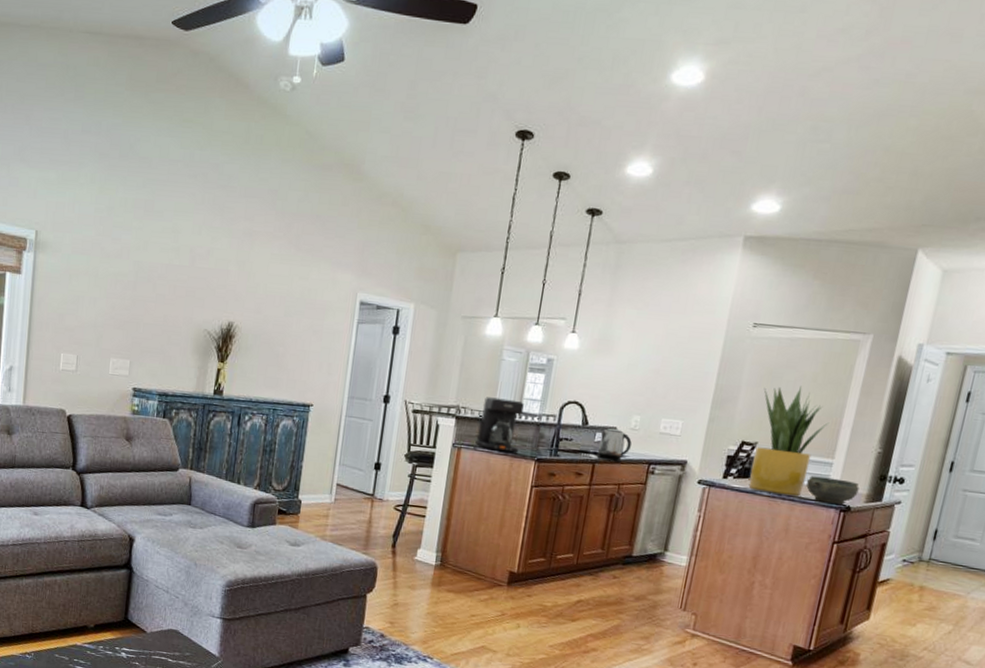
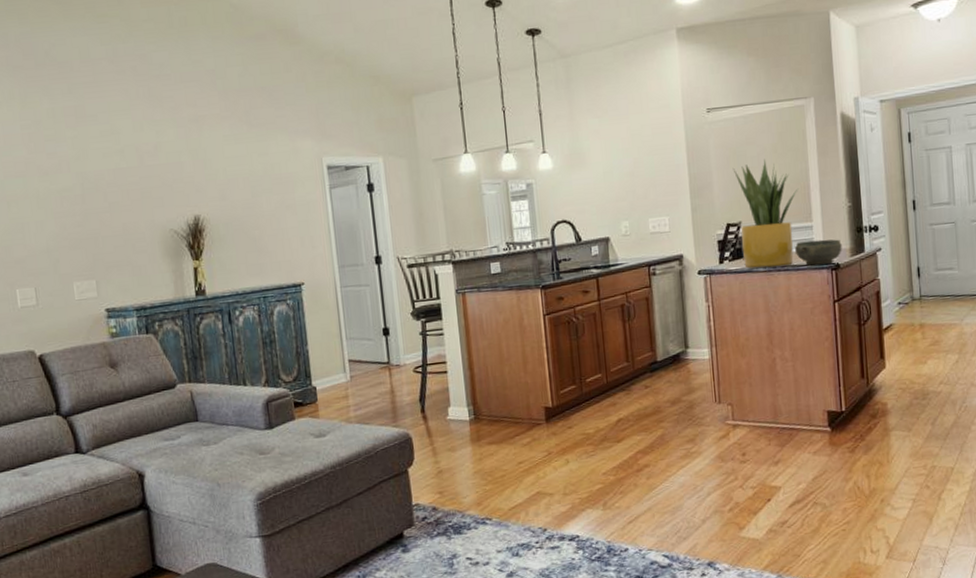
coffee maker: present [475,397,524,453] -> none [476,232,523,288]
kettle: present [596,428,632,463] -> none [595,238,628,273]

